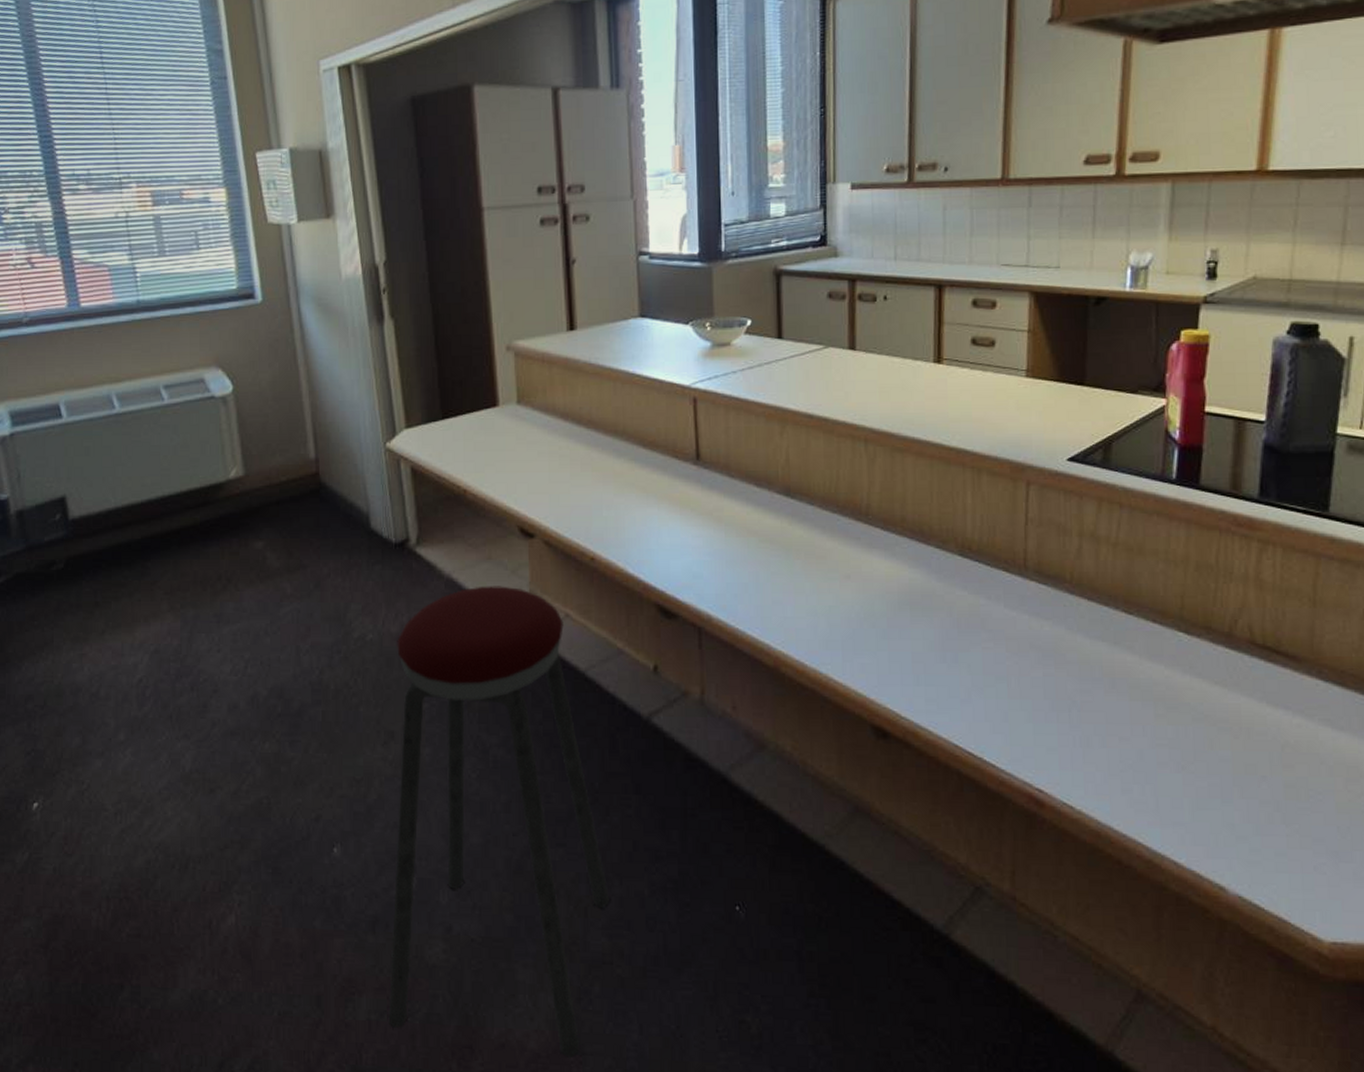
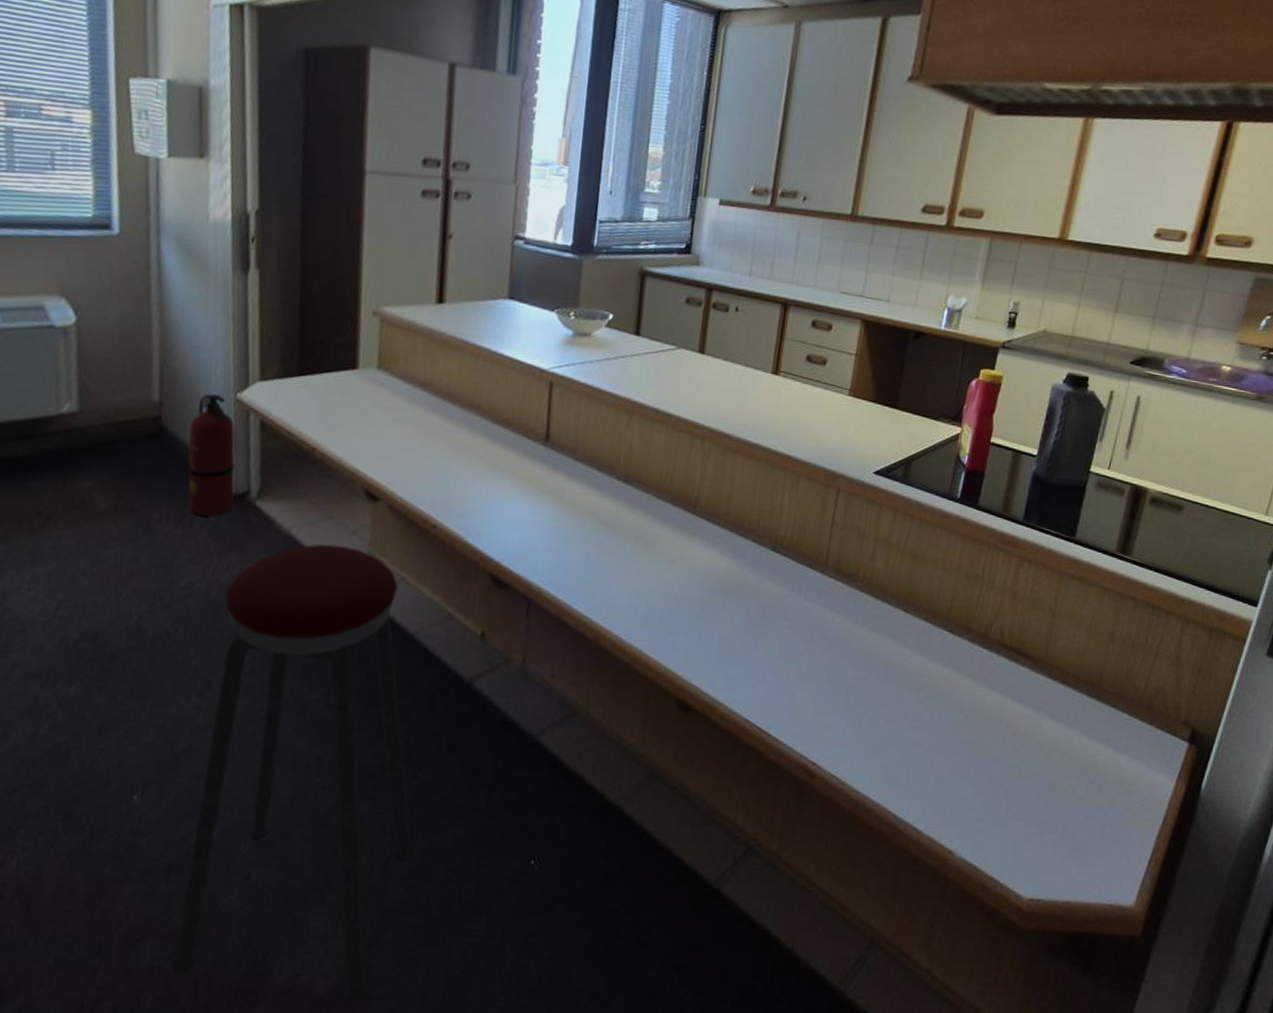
fire extinguisher: none [346,446,396,566] -> present [188,394,235,516]

